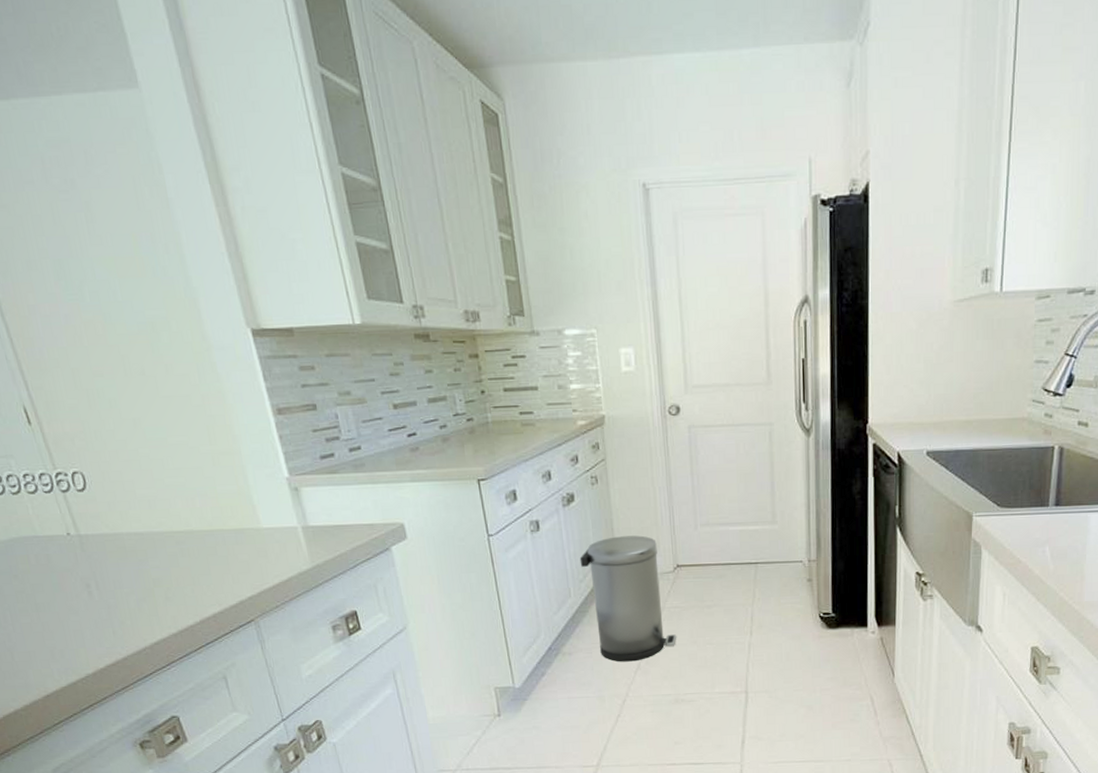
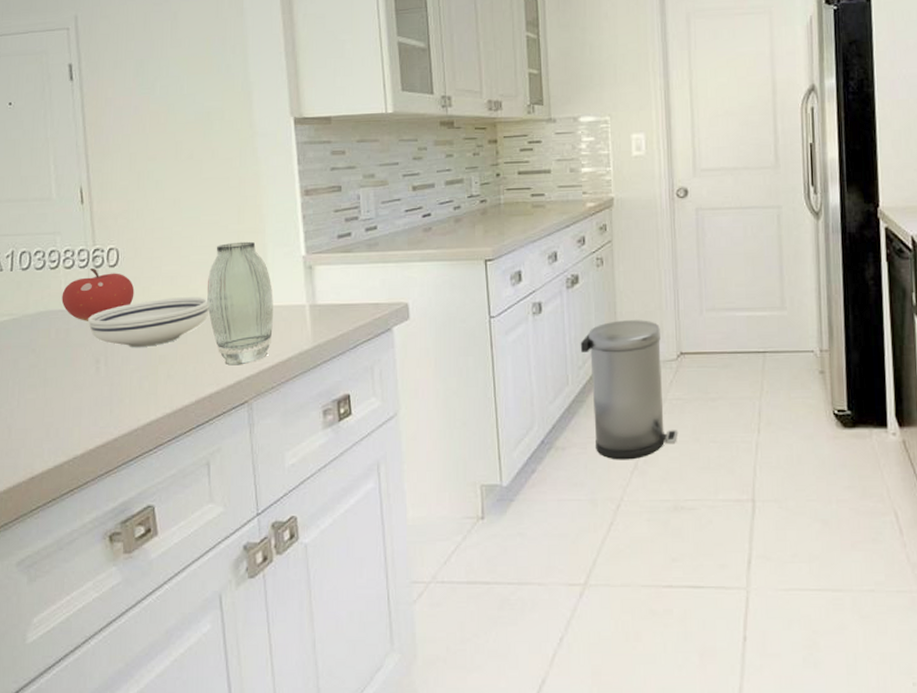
fruit: none [32,492,112,547] -> present [61,267,135,321]
bowl: none [67,520,197,571] -> present [88,297,210,347]
vase: none [188,463,268,586] -> present [207,241,273,364]

